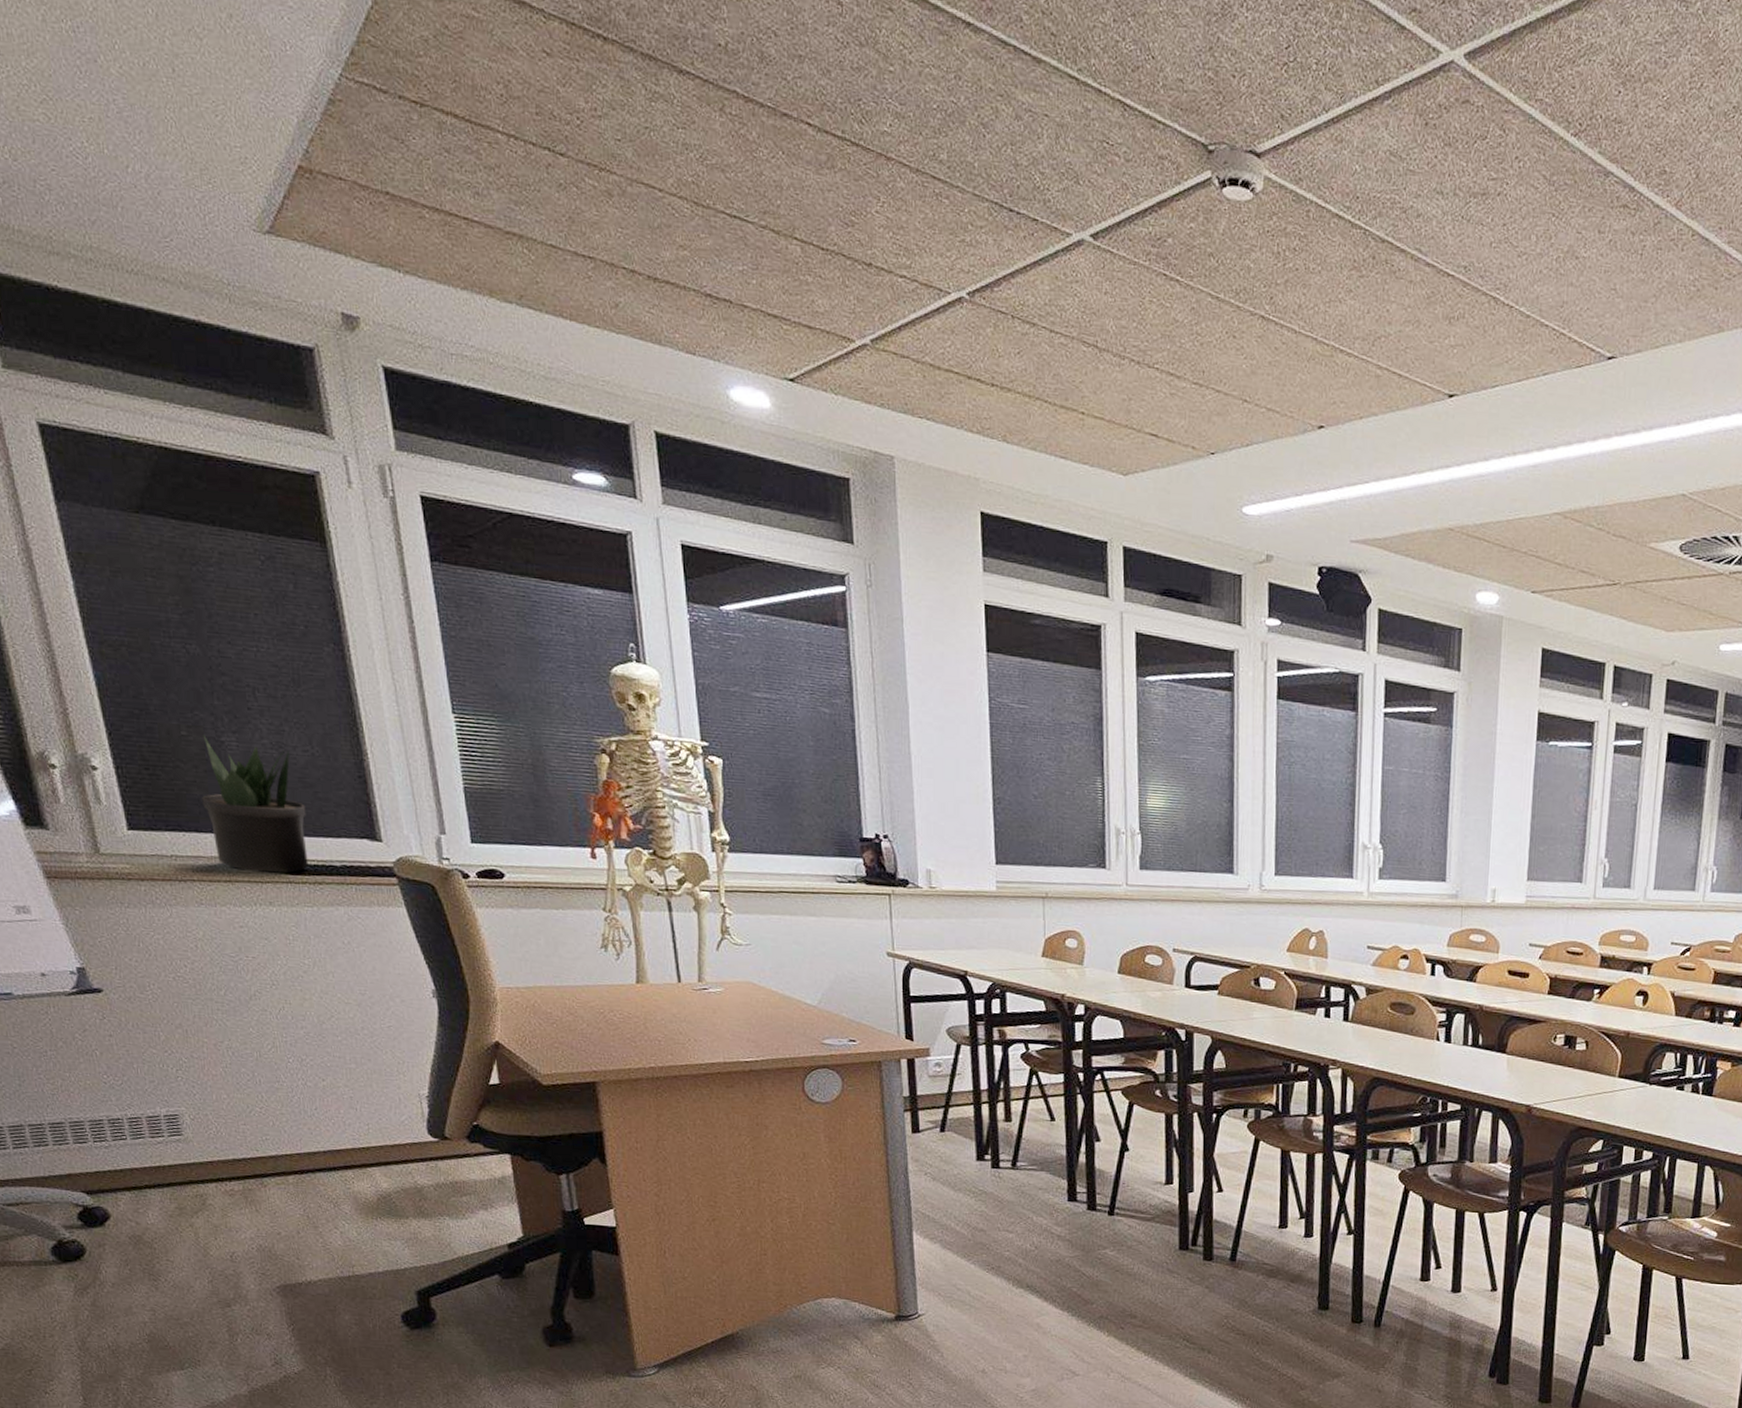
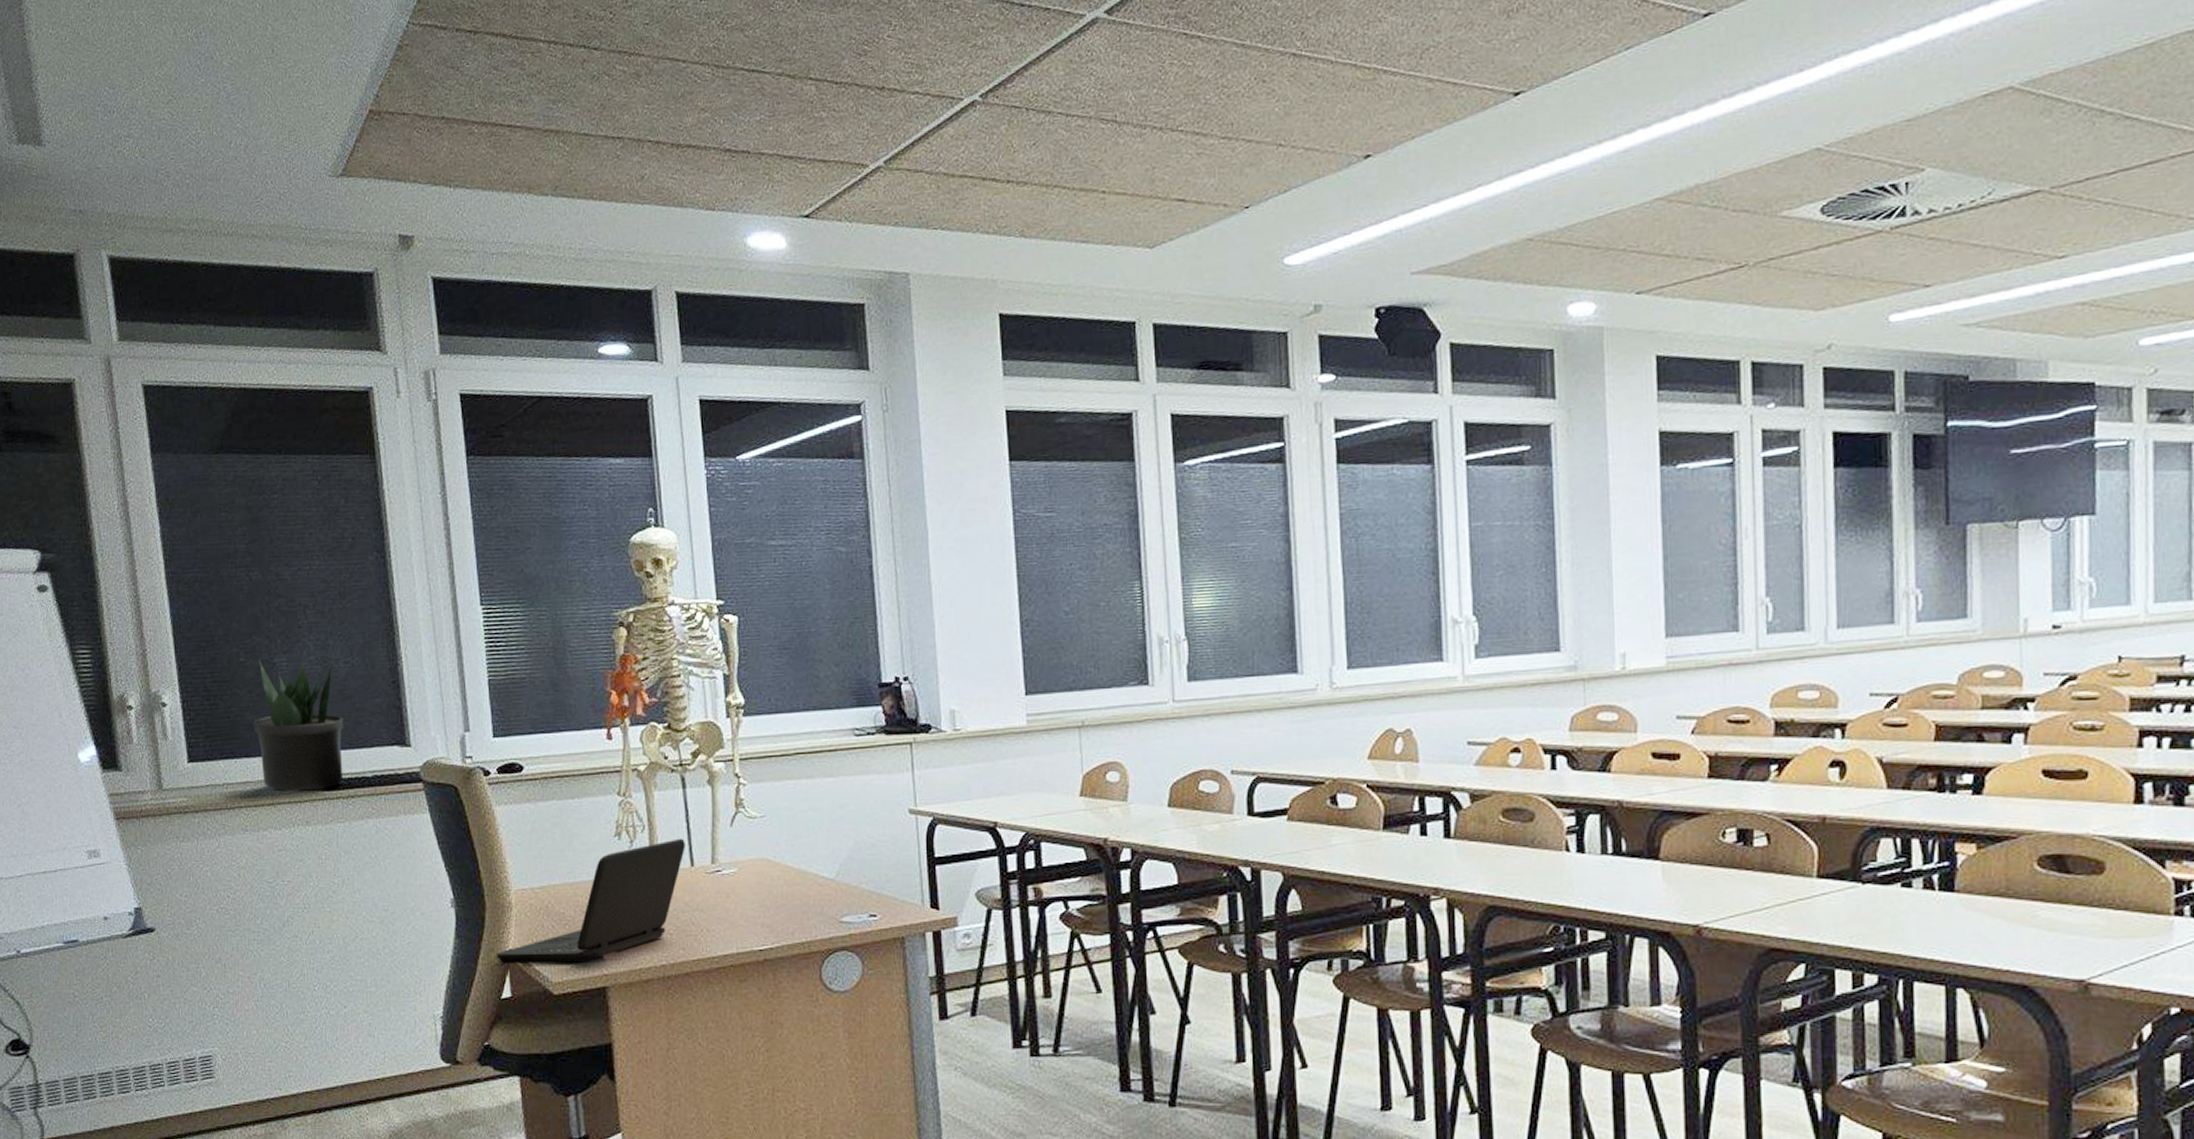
laptop: none [482,956,672,1059] -> present [496,838,685,964]

